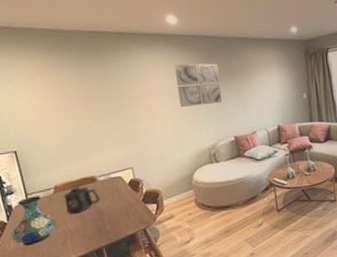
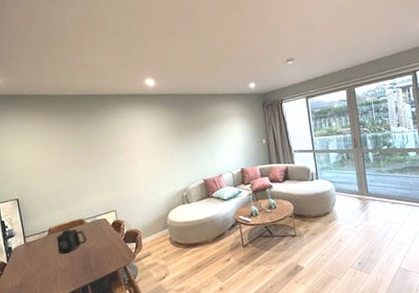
vase: present [11,196,58,245] -> none [9,238,50,284]
wall art: present [174,63,222,107] -> none [151,117,192,155]

